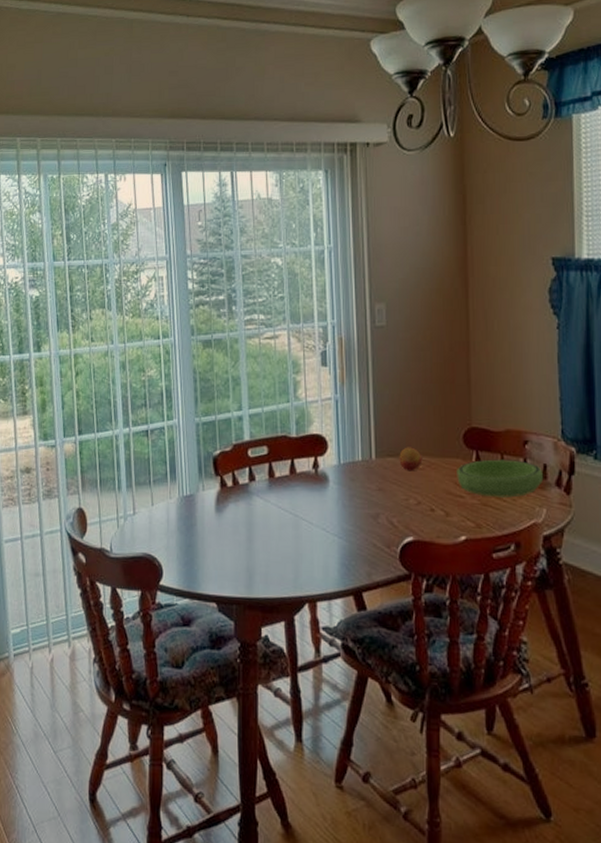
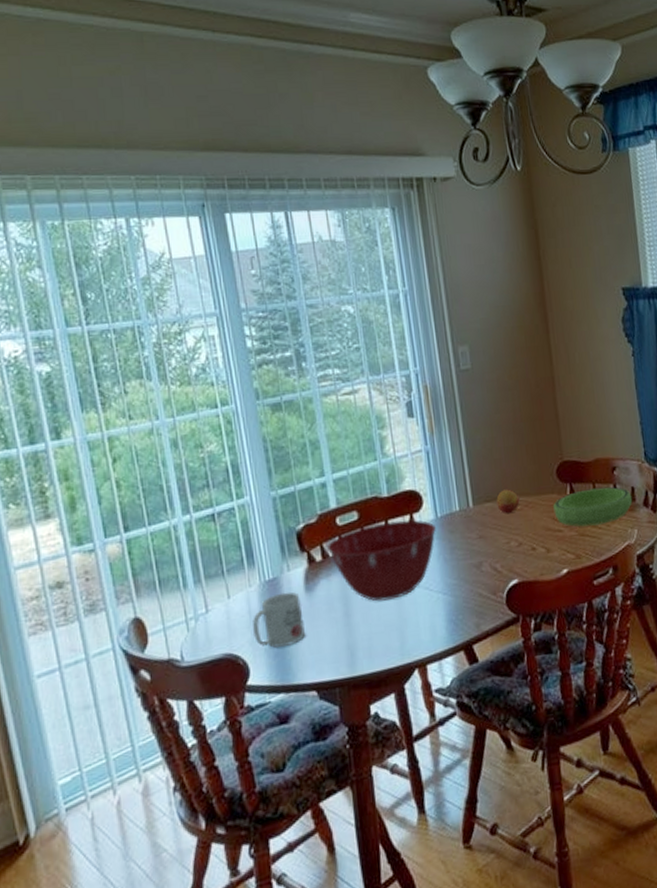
mug: none [169,509,212,557] -> present [253,591,305,648]
mixing bowl: none [238,461,338,534] -> present [327,520,436,602]

